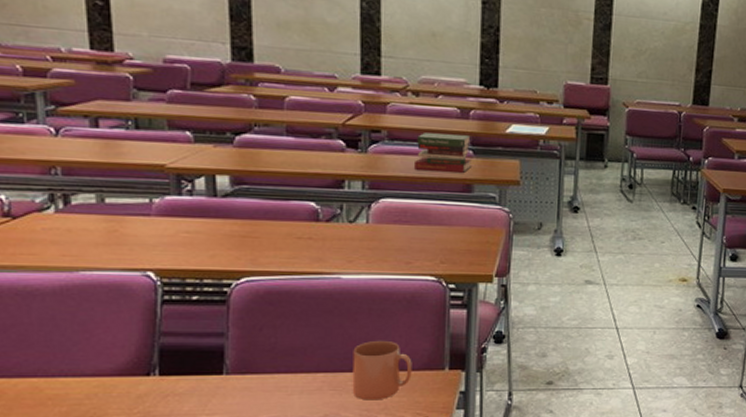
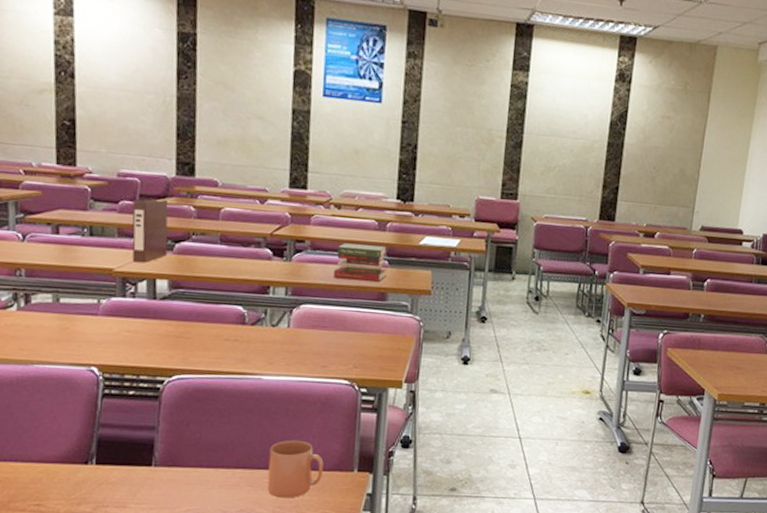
binder: none [183,86,226,158] -> present [132,198,169,263]

